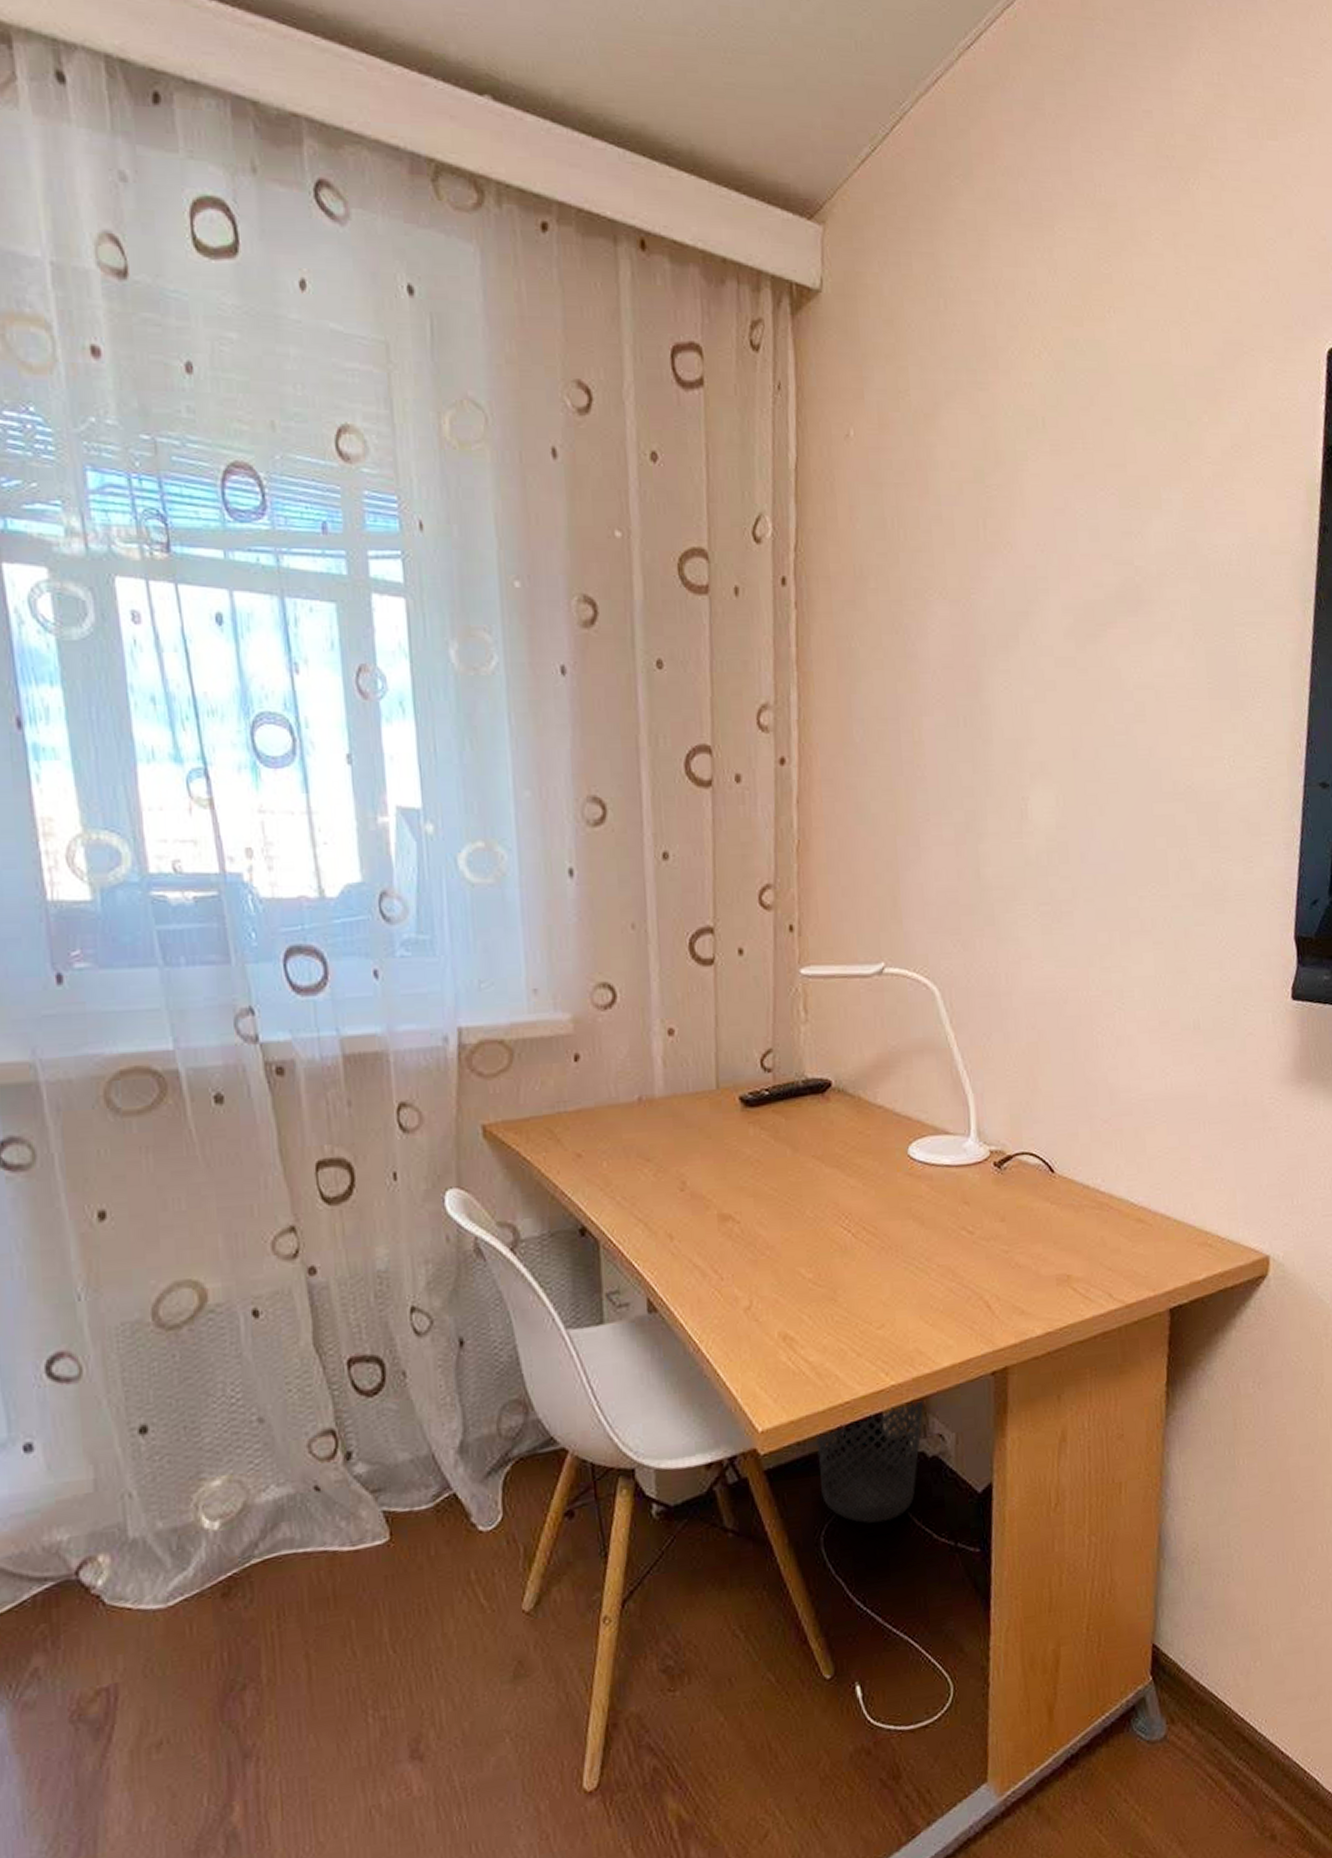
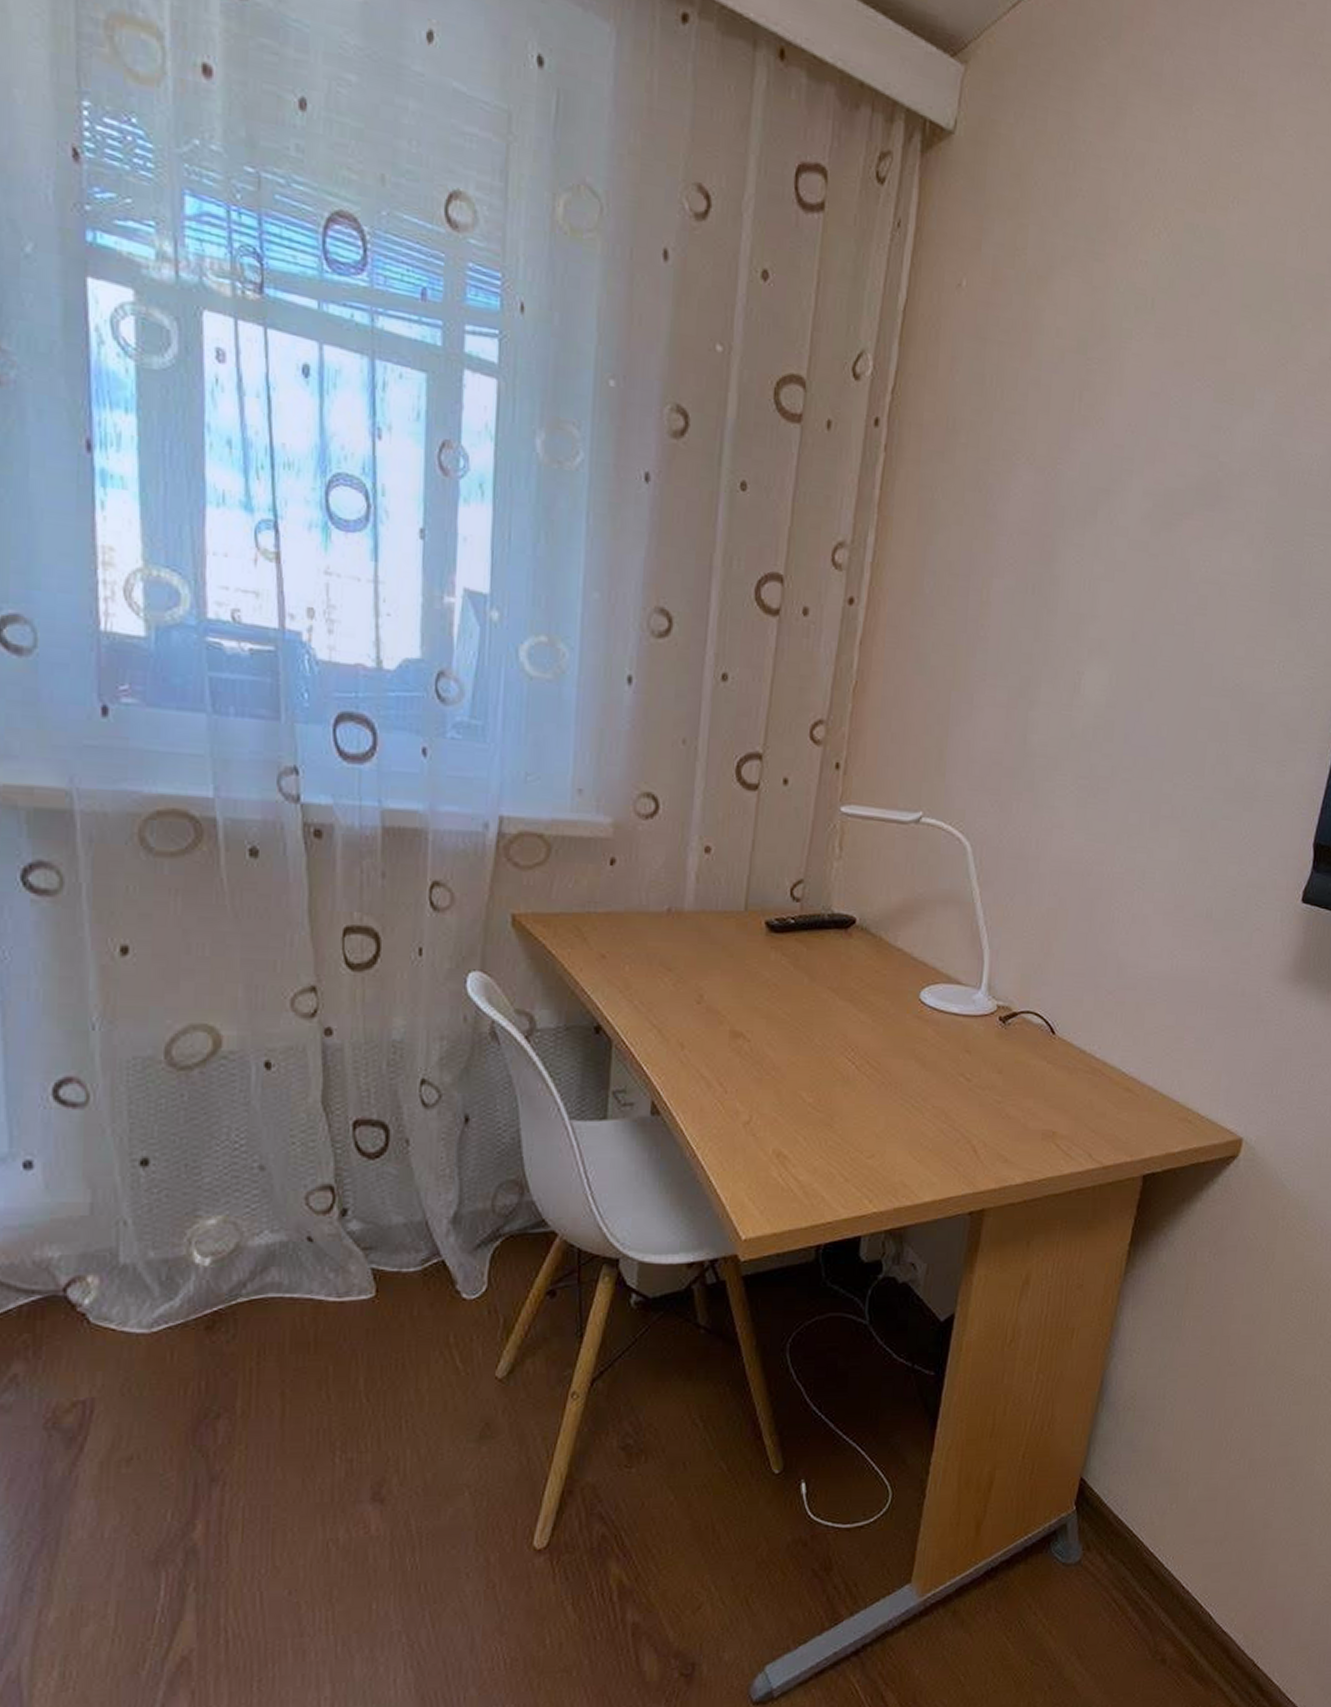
wastebasket: present [816,1399,924,1524] -> none [794,1228,902,1338]

